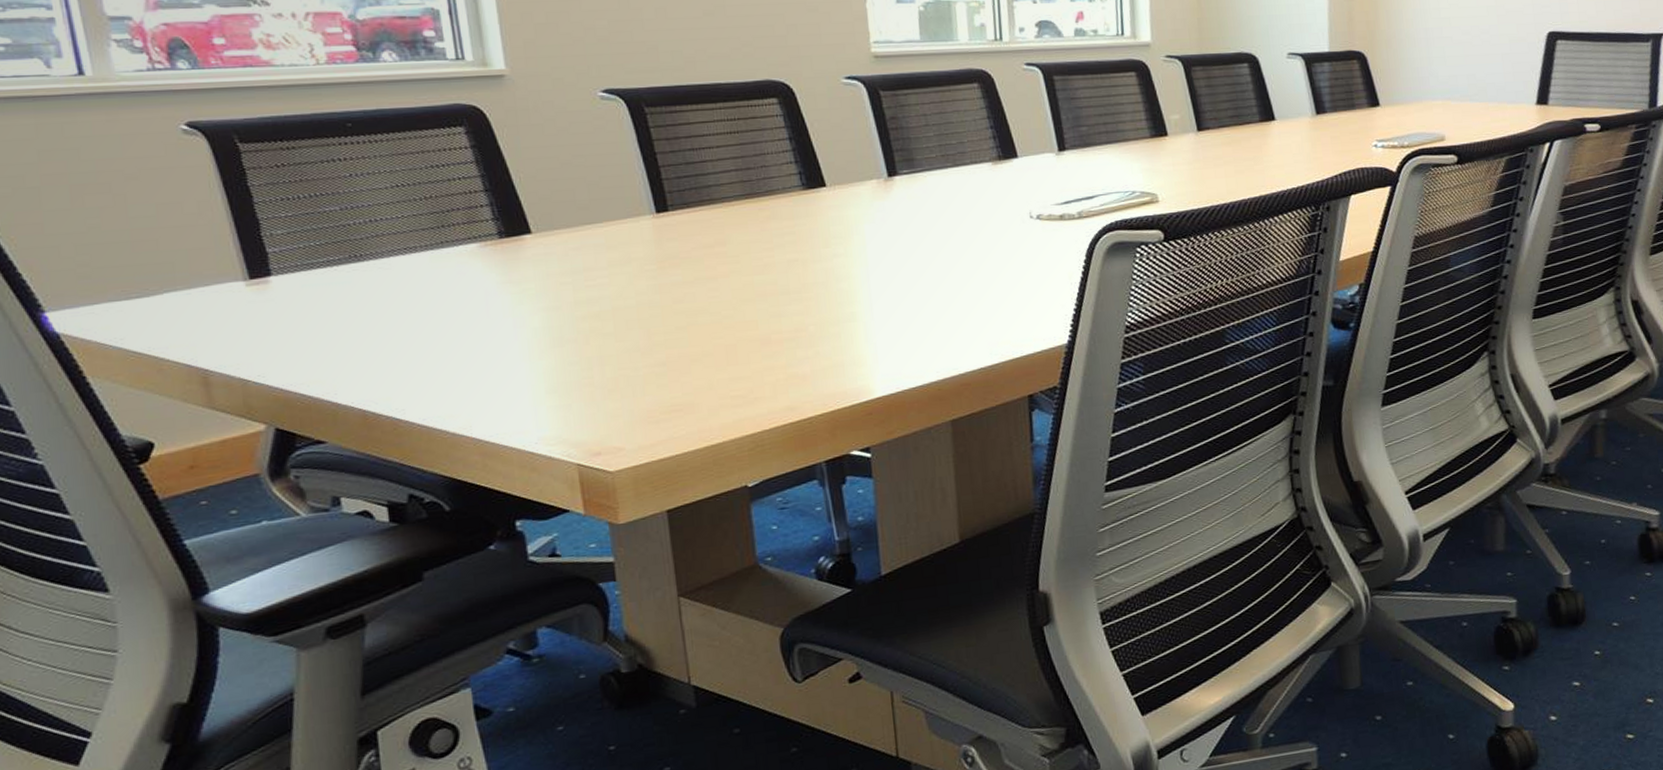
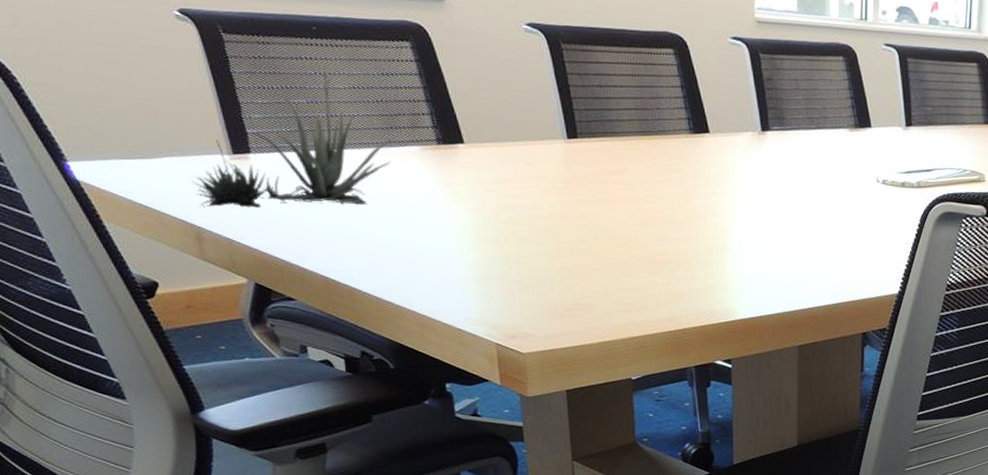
succulent plant: none [199,166,444,347] -> present [192,66,392,209]

